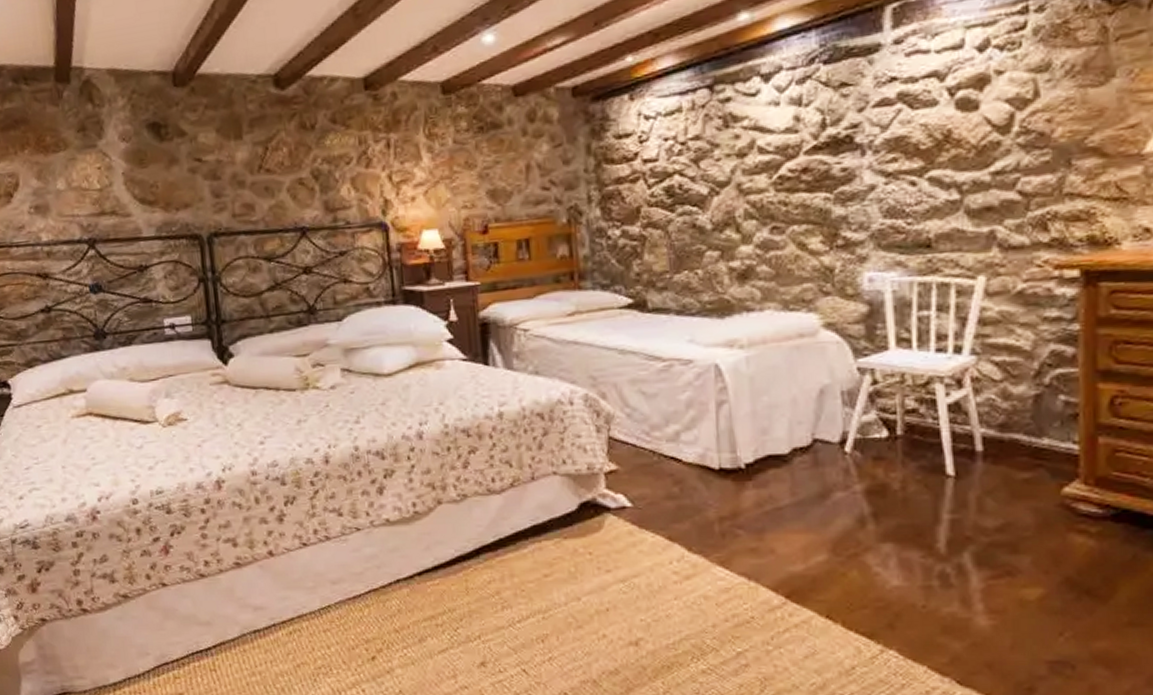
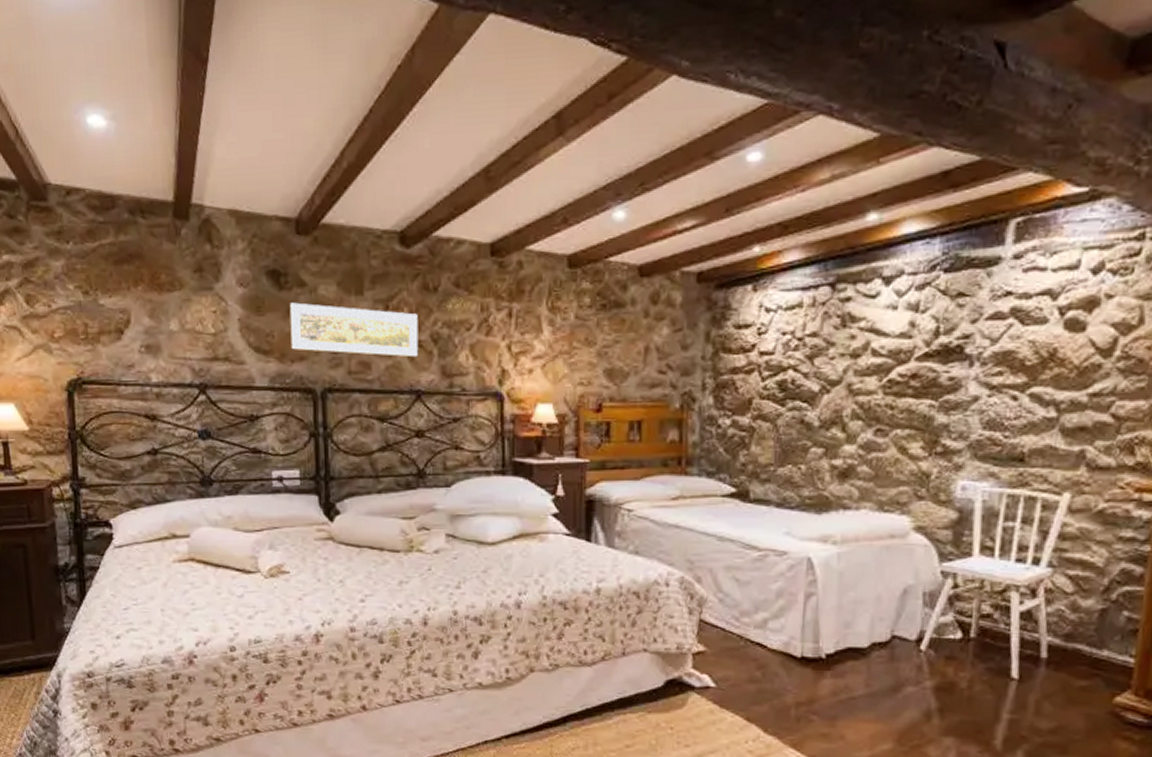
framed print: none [171,152,300,199] -> present [289,302,419,358]

